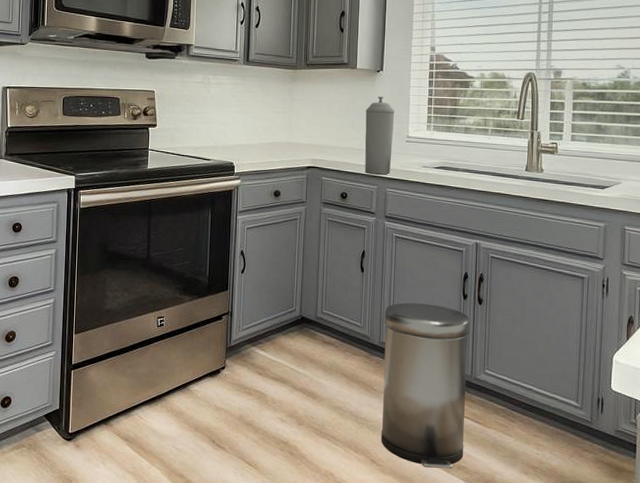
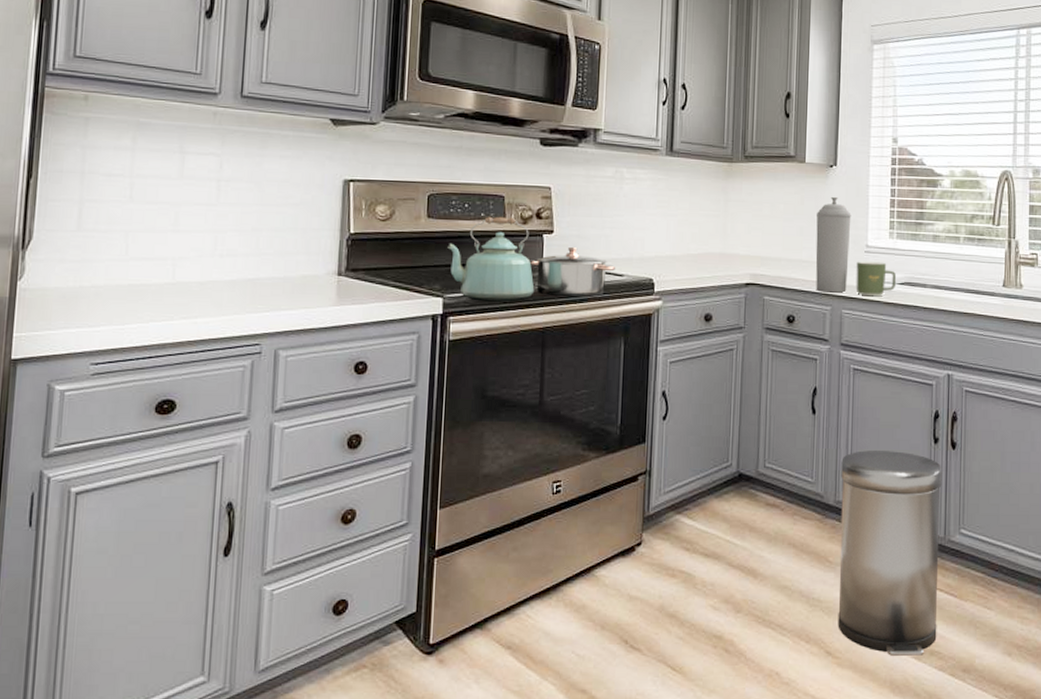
kettle: none [78,113,143,180] -> present [447,216,535,302]
cooking pot: none [138,137,205,177] -> present [529,246,616,298]
mug: none [398,149,433,177] -> present [856,261,897,296]

